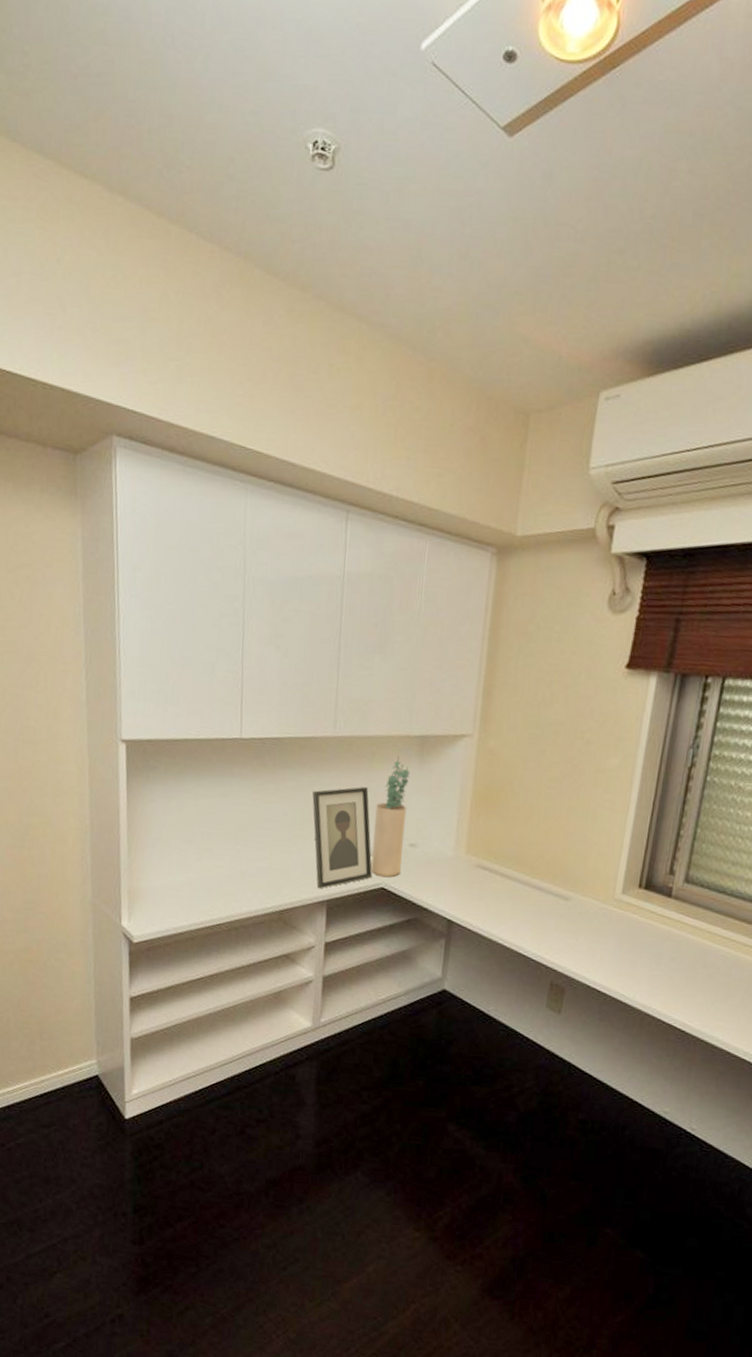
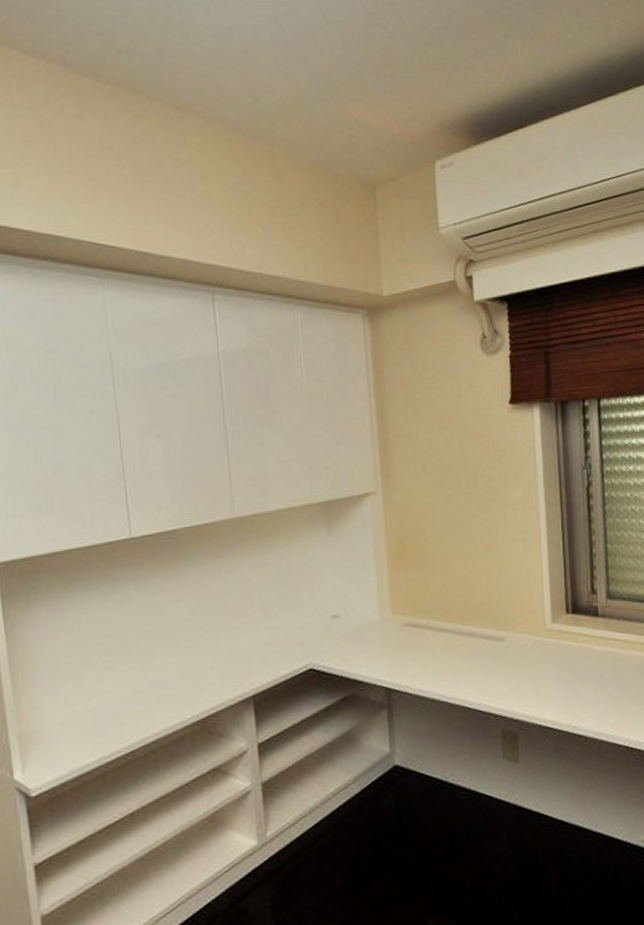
picture frame: present [312,787,372,889] -> none [219,565,298,686]
vase: present [371,755,411,878] -> none [289,525,328,658]

